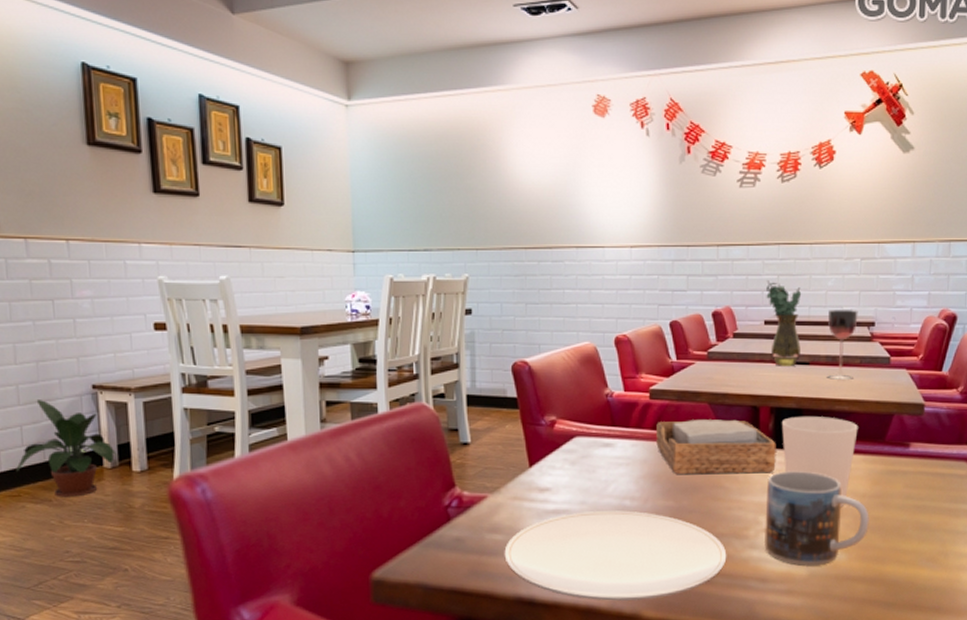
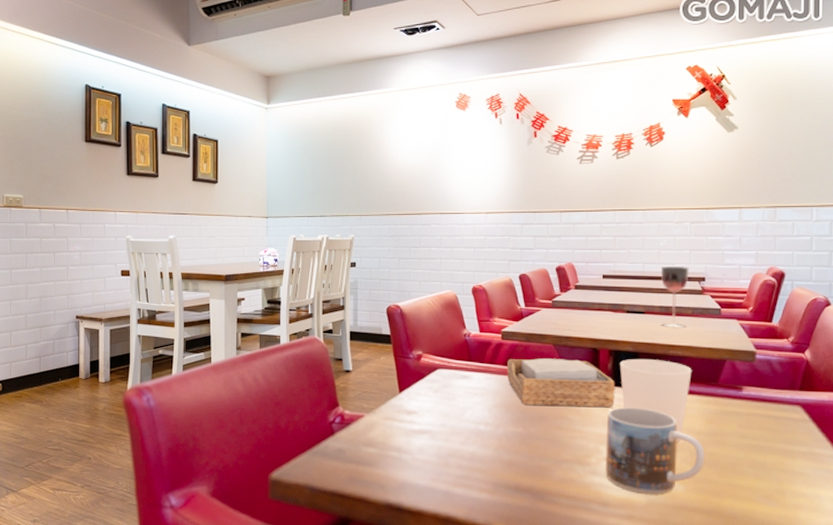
potted plant: present [16,400,118,497] -> none [20,326,90,400]
plate: present [504,510,727,601] -> none [377,433,571,514]
vase: present [766,280,802,366] -> none [604,241,637,315]

